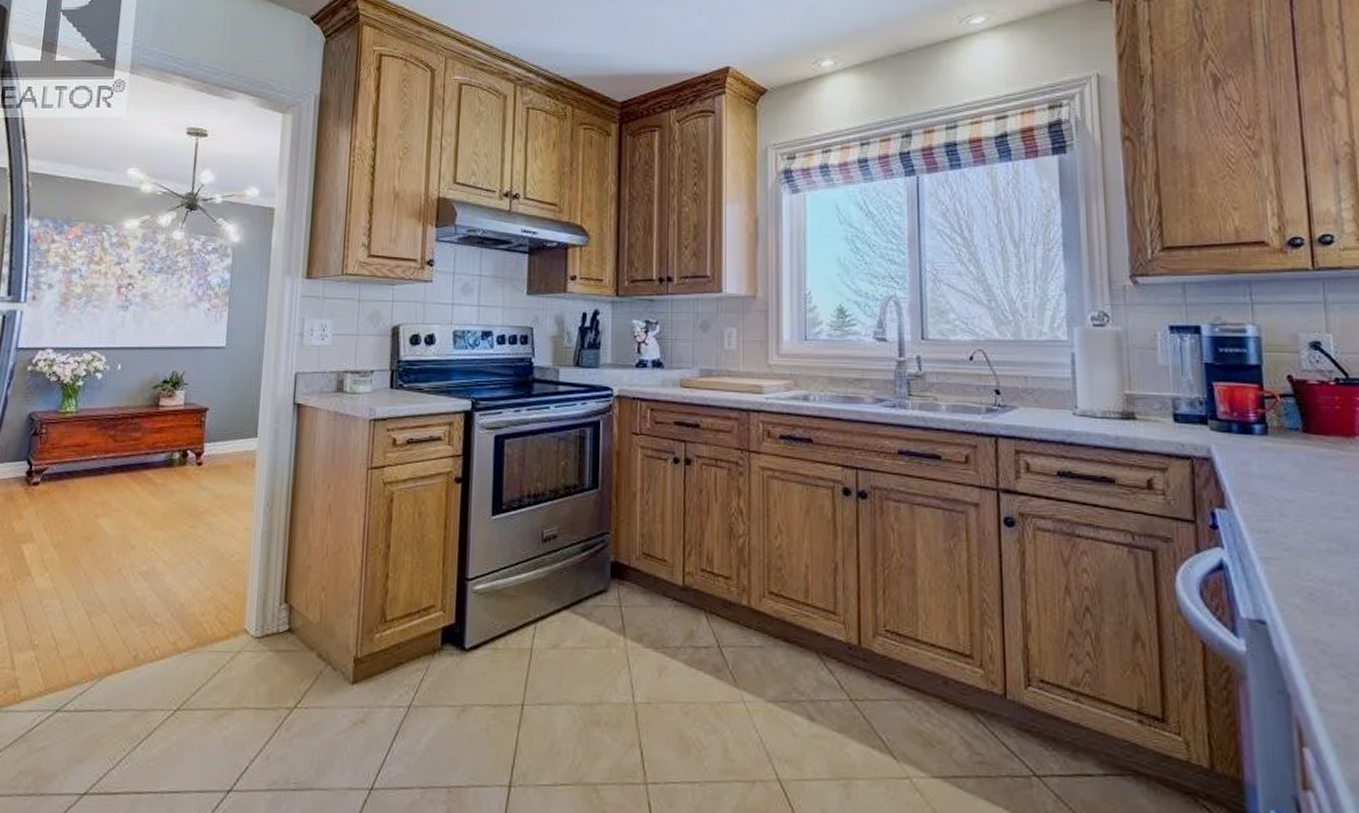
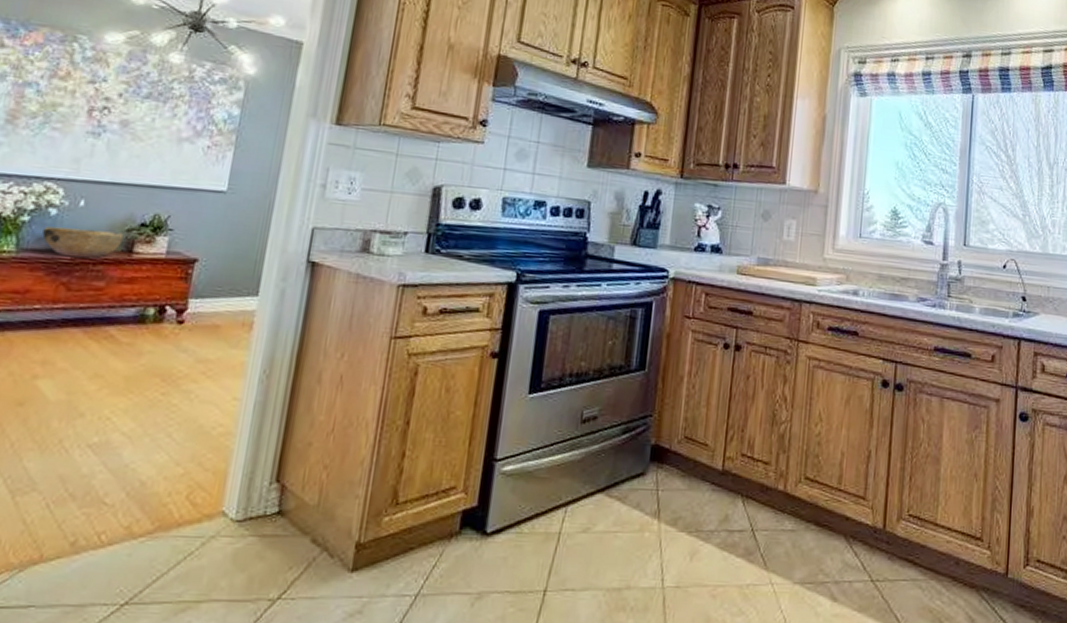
decorative bowl: none [93,389,152,414] -> present [42,226,124,259]

